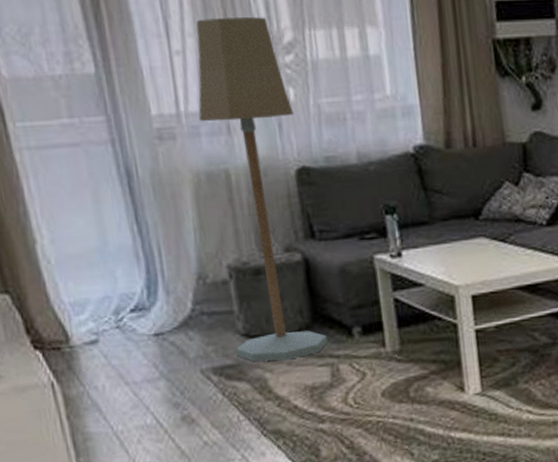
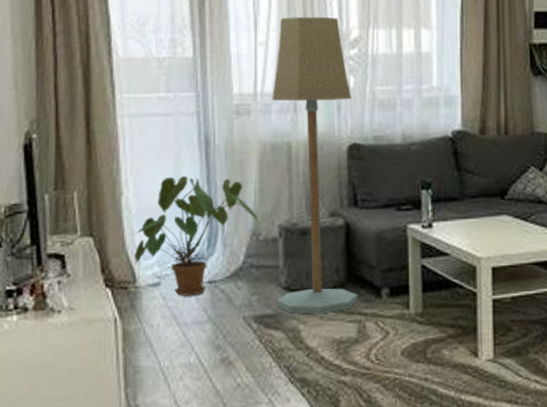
house plant: none [57,215,205,353] -> present [134,175,260,296]

